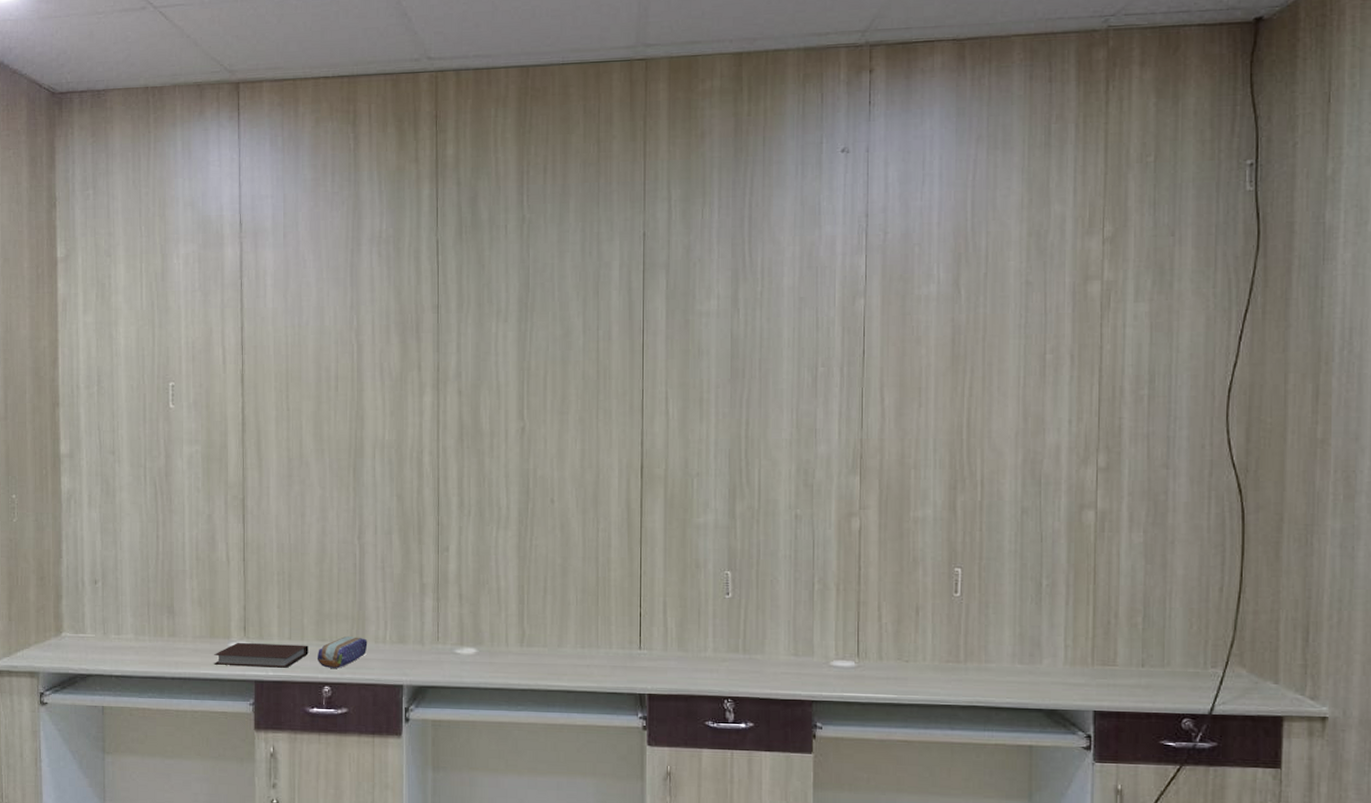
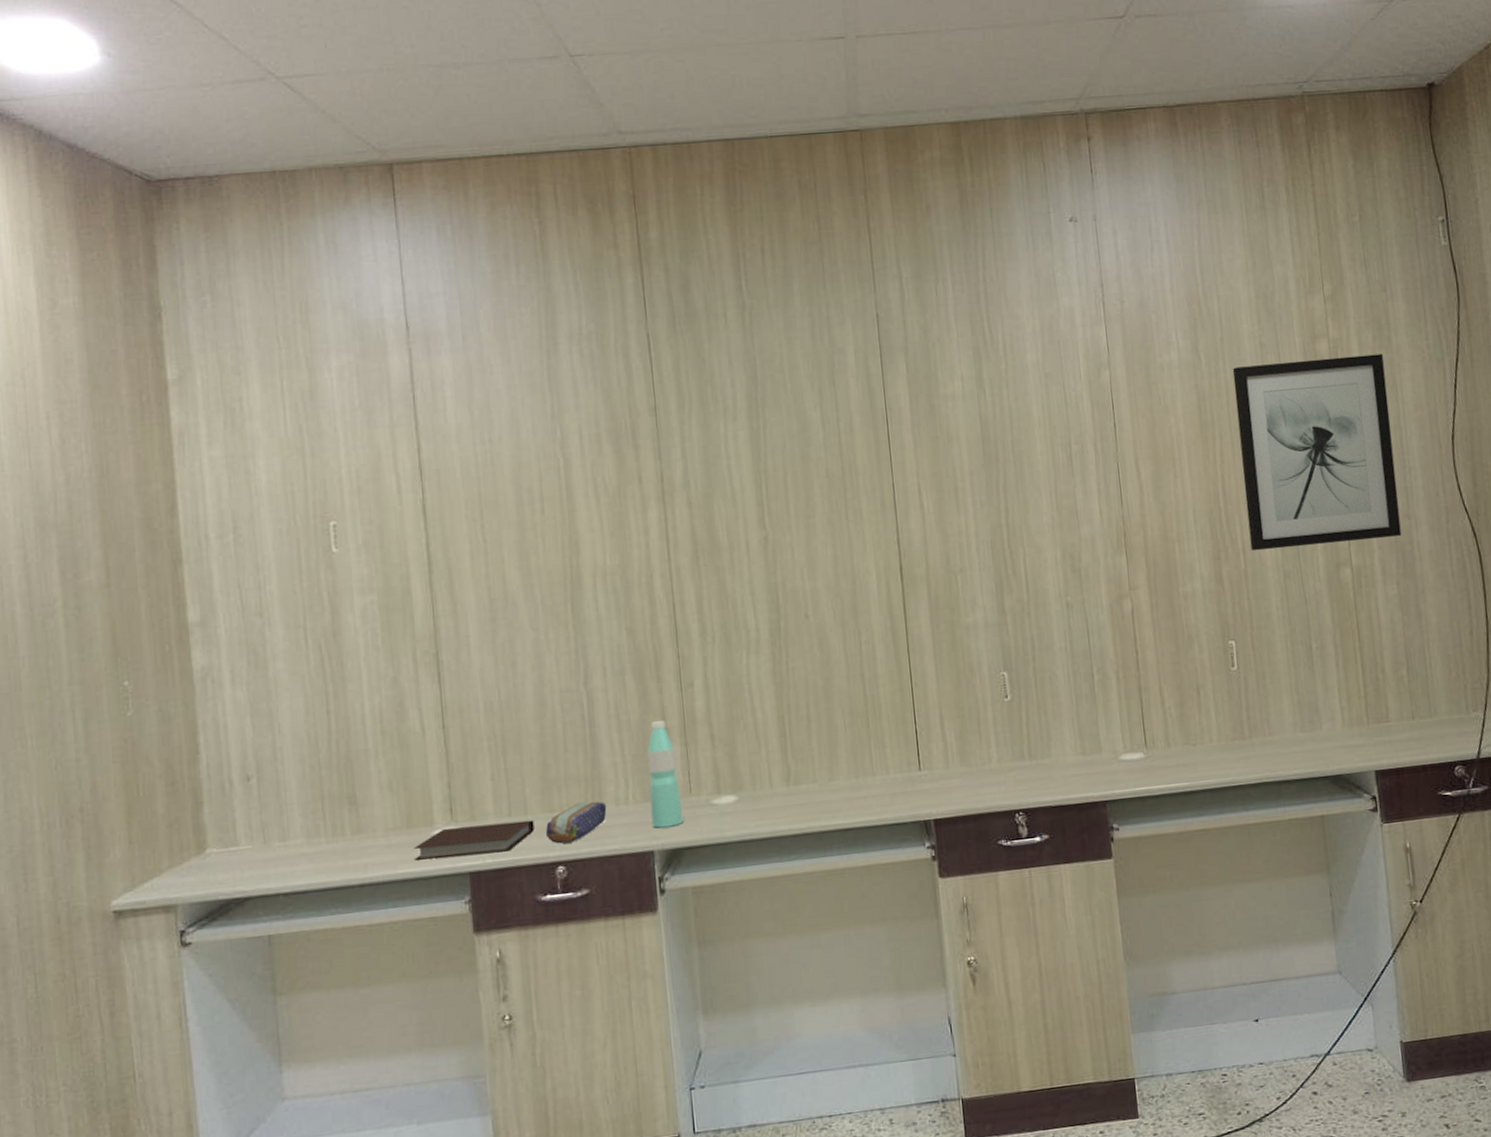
water bottle: none [403,576,430,667] -> present [646,720,684,828]
wall art: none [990,299,1162,486] -> present [1232,353,1402,551]

